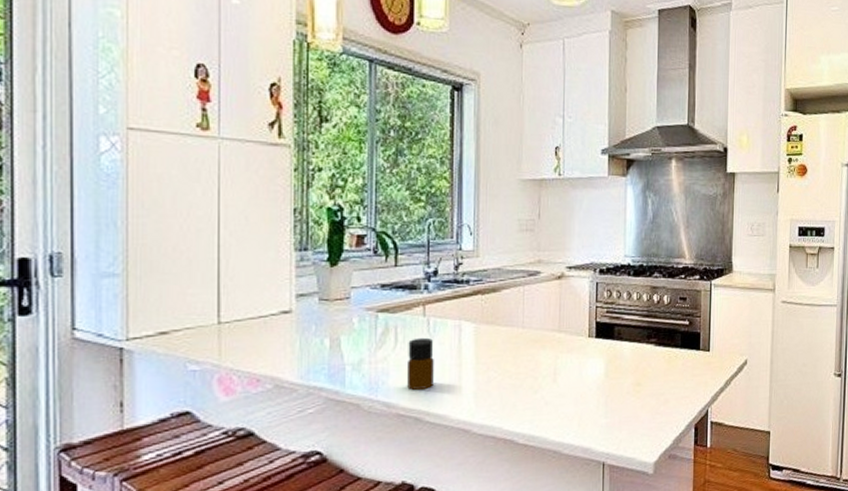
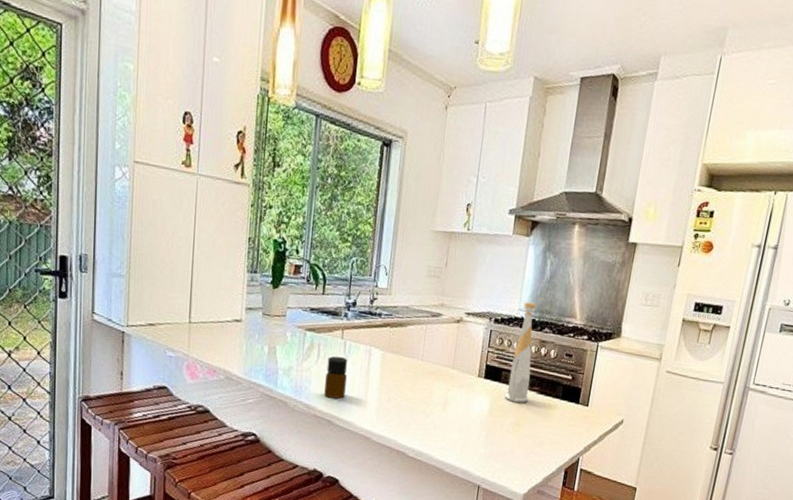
bottle: none [620,247,647,360] -> present [504,302,537,403]

